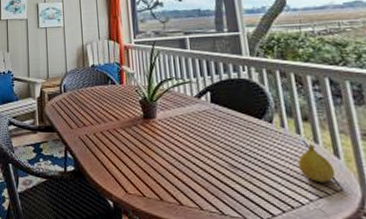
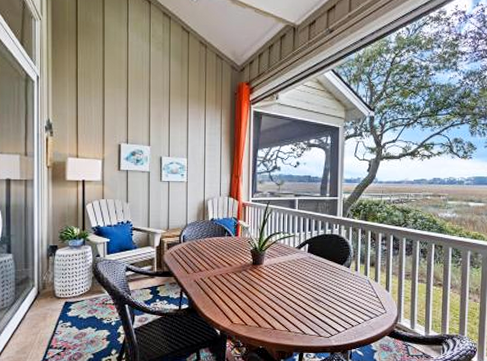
fruit: present [297,144,336,182] -> none [361,282,384,308]

